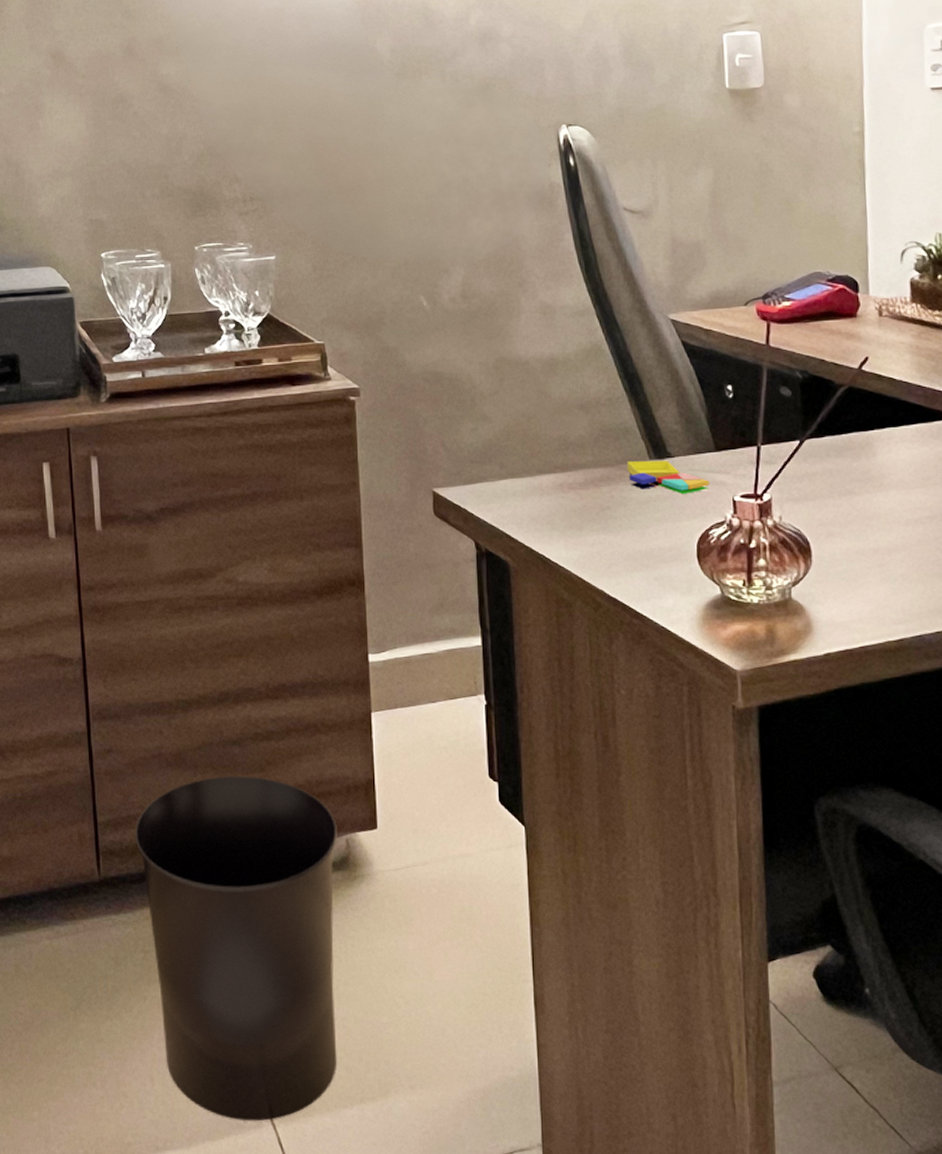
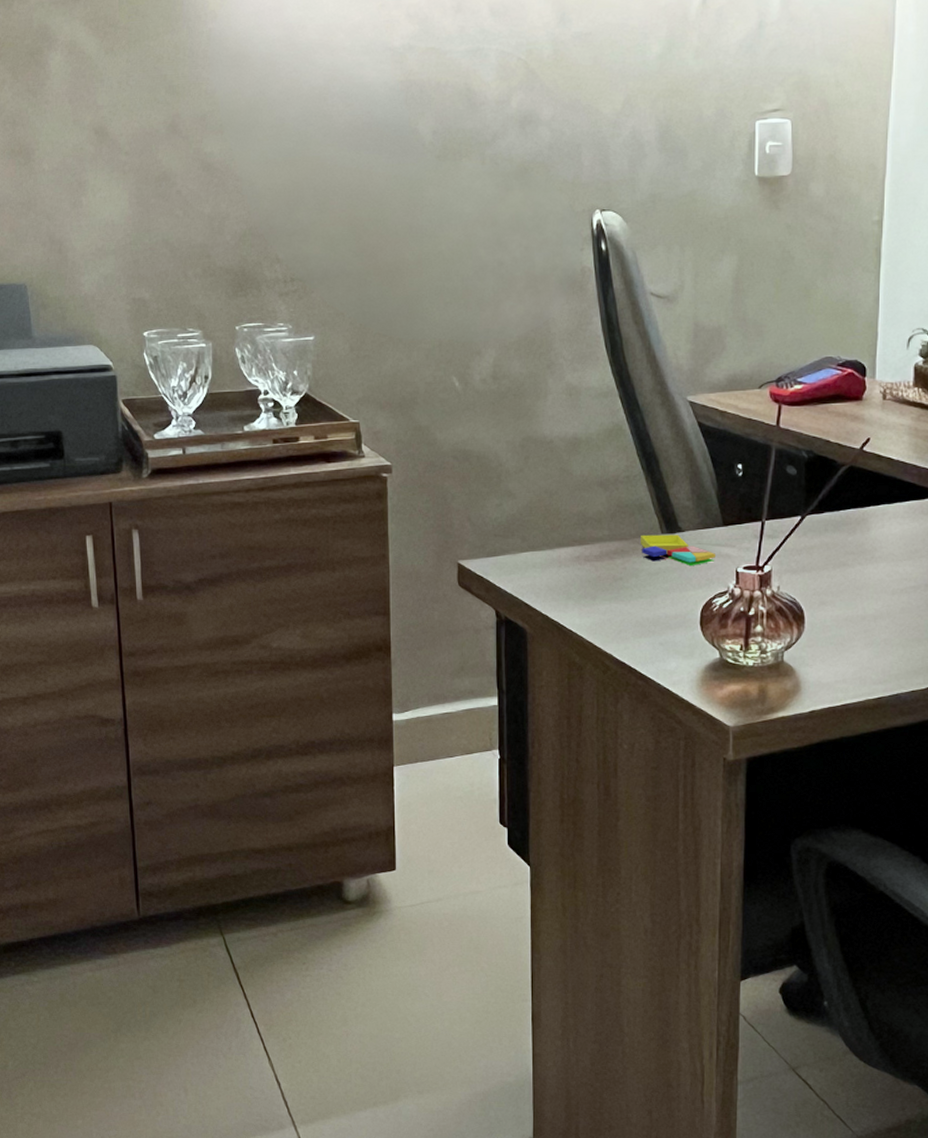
waste bin: present [134,775,337,1121] -> none [172,824,359,1124]

